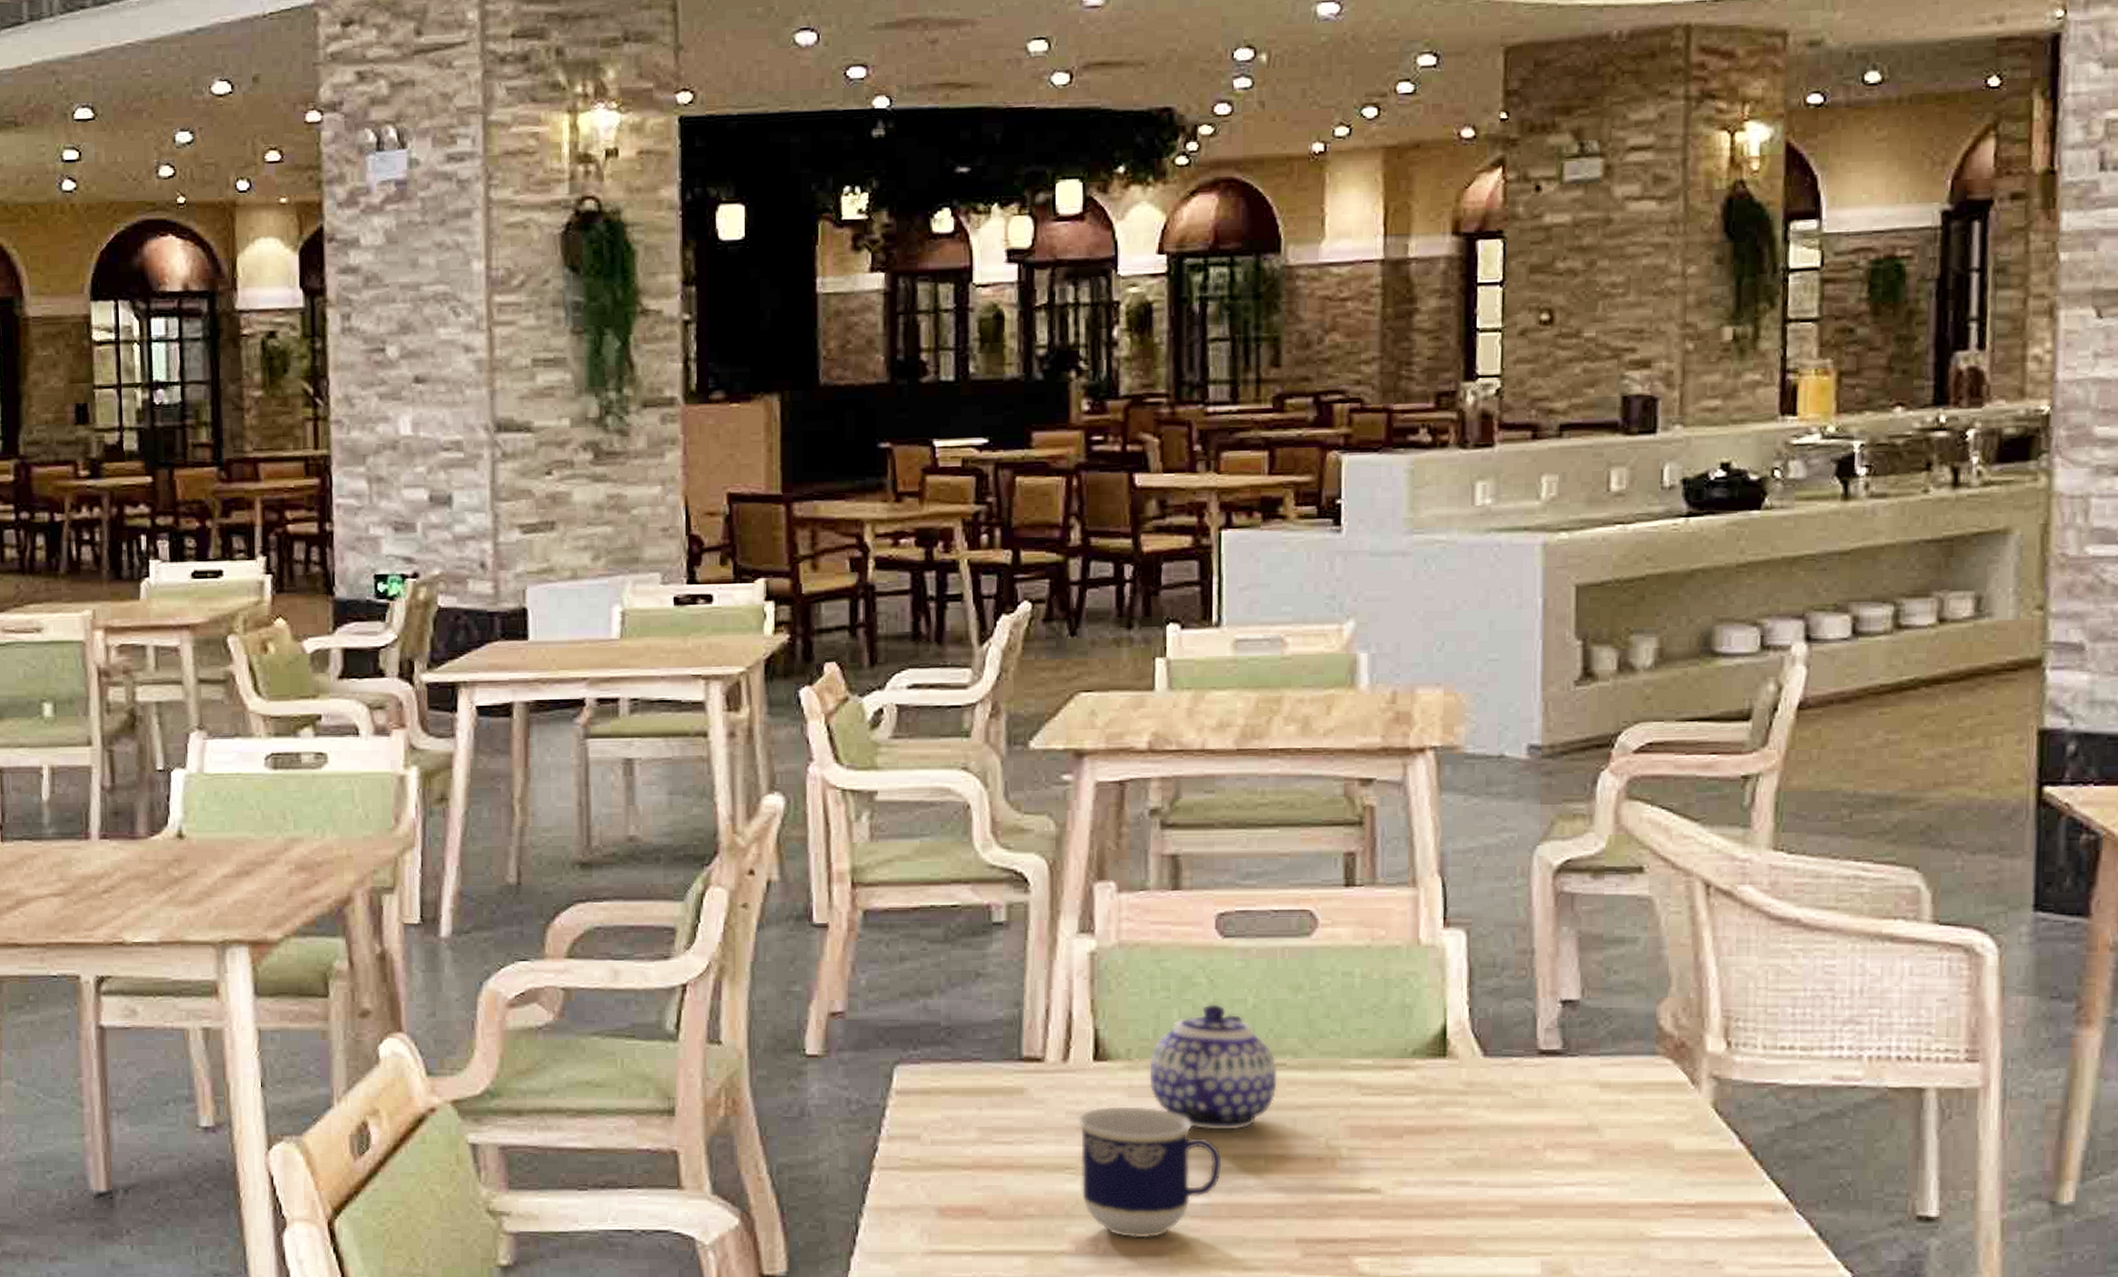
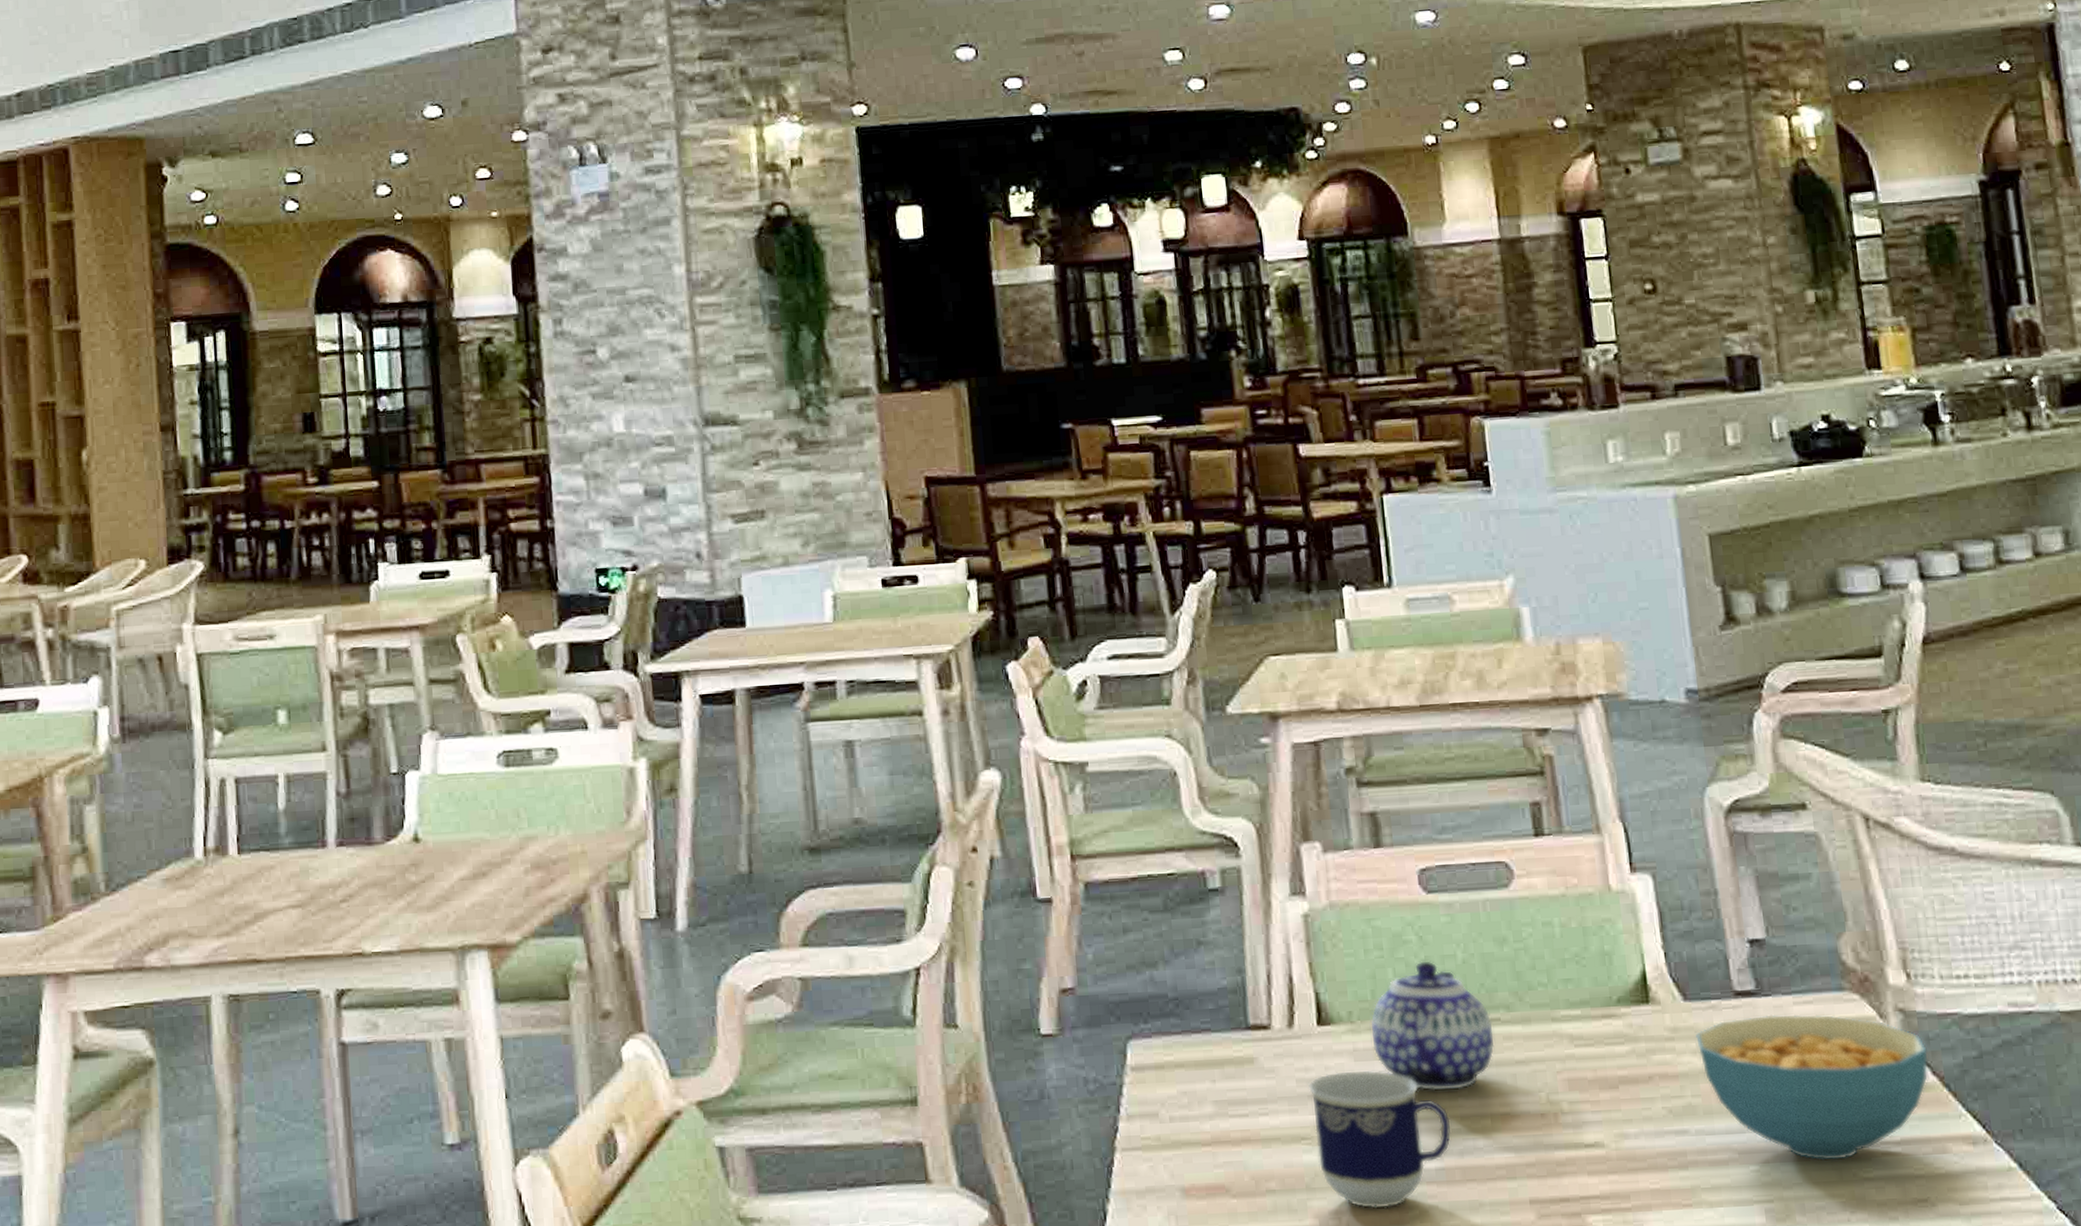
cereal bowl: none [1490,1075,1738,1219] -> present [1695,1014,1928,1161]

